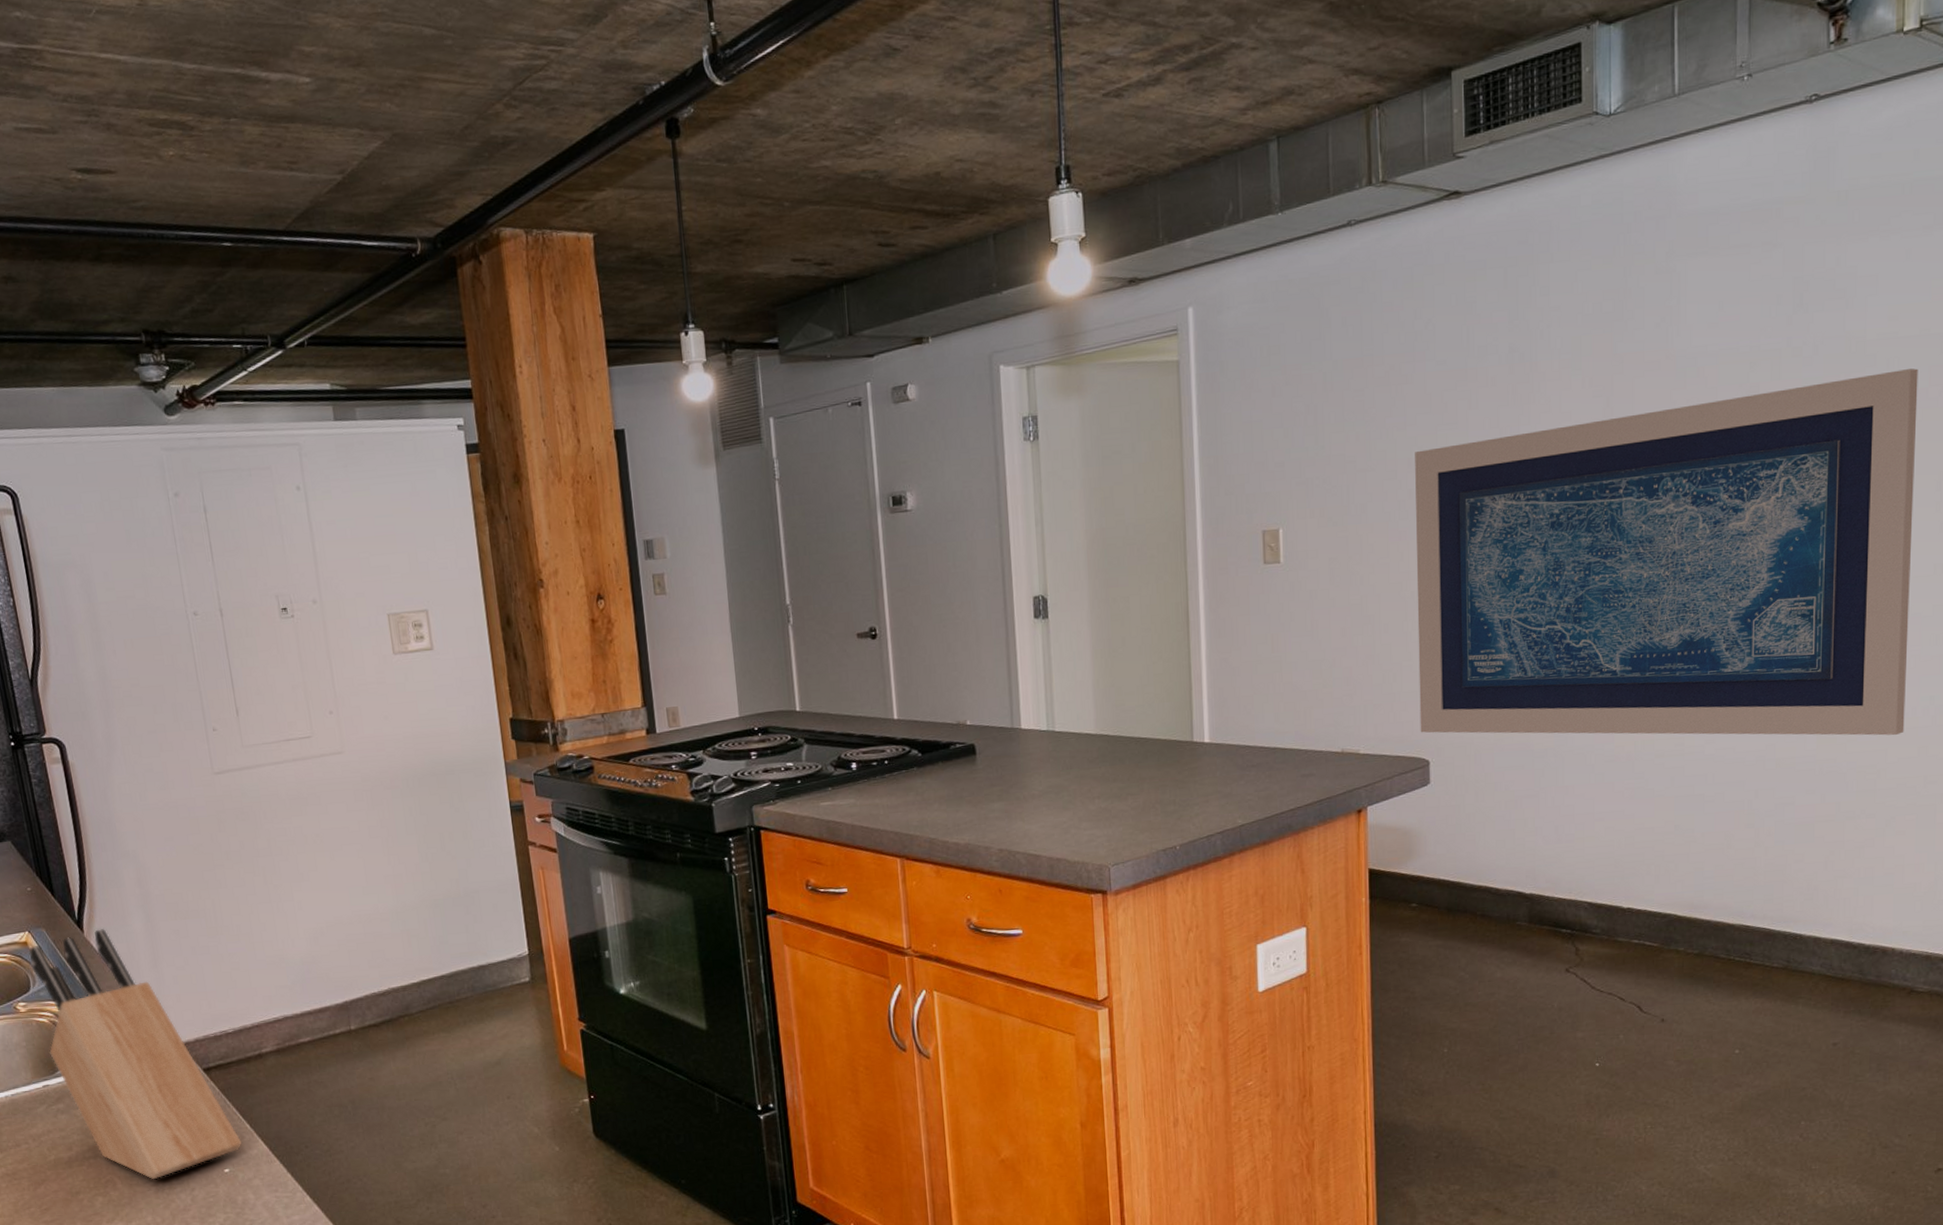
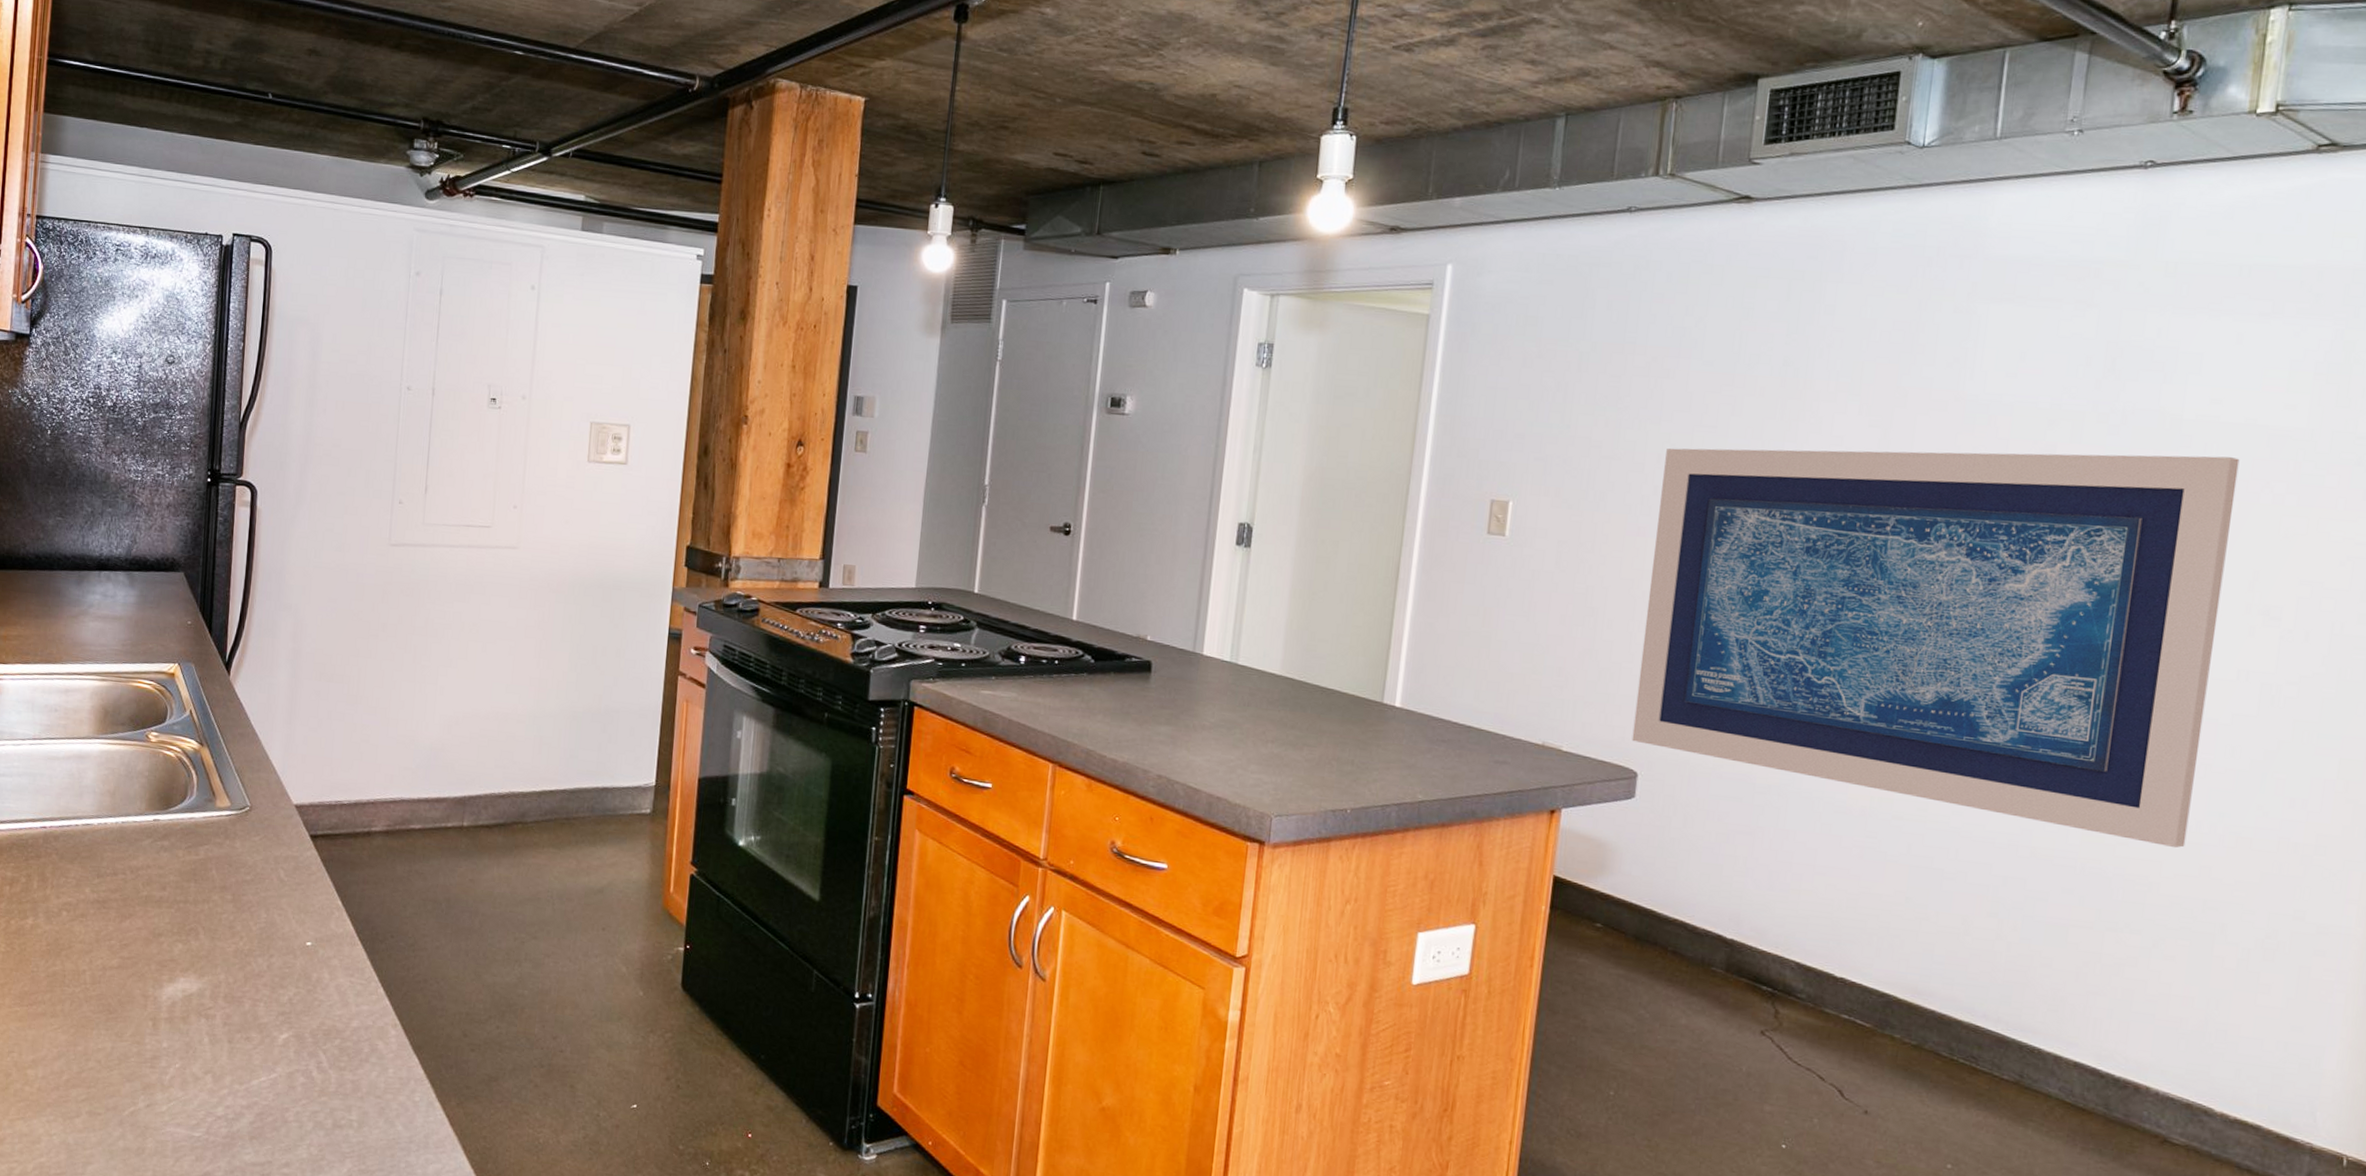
knife block: present [29,928,243,1180] -> none [168,674,331,938]

